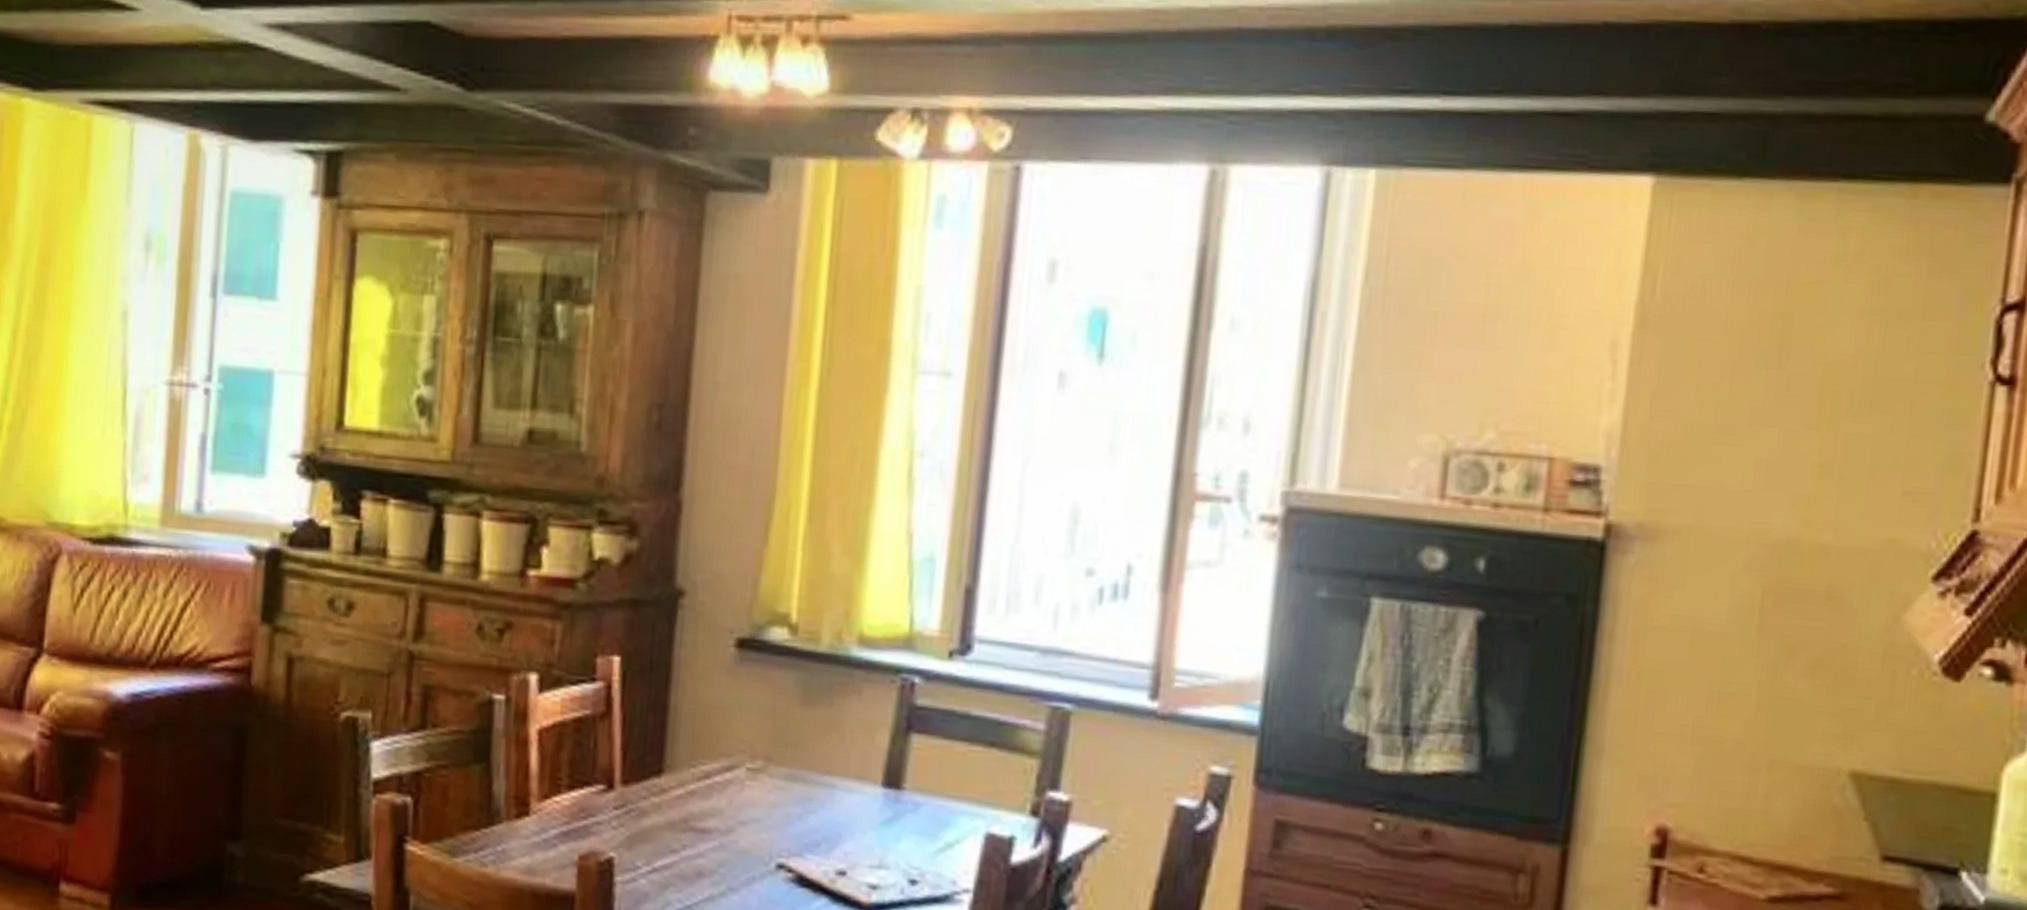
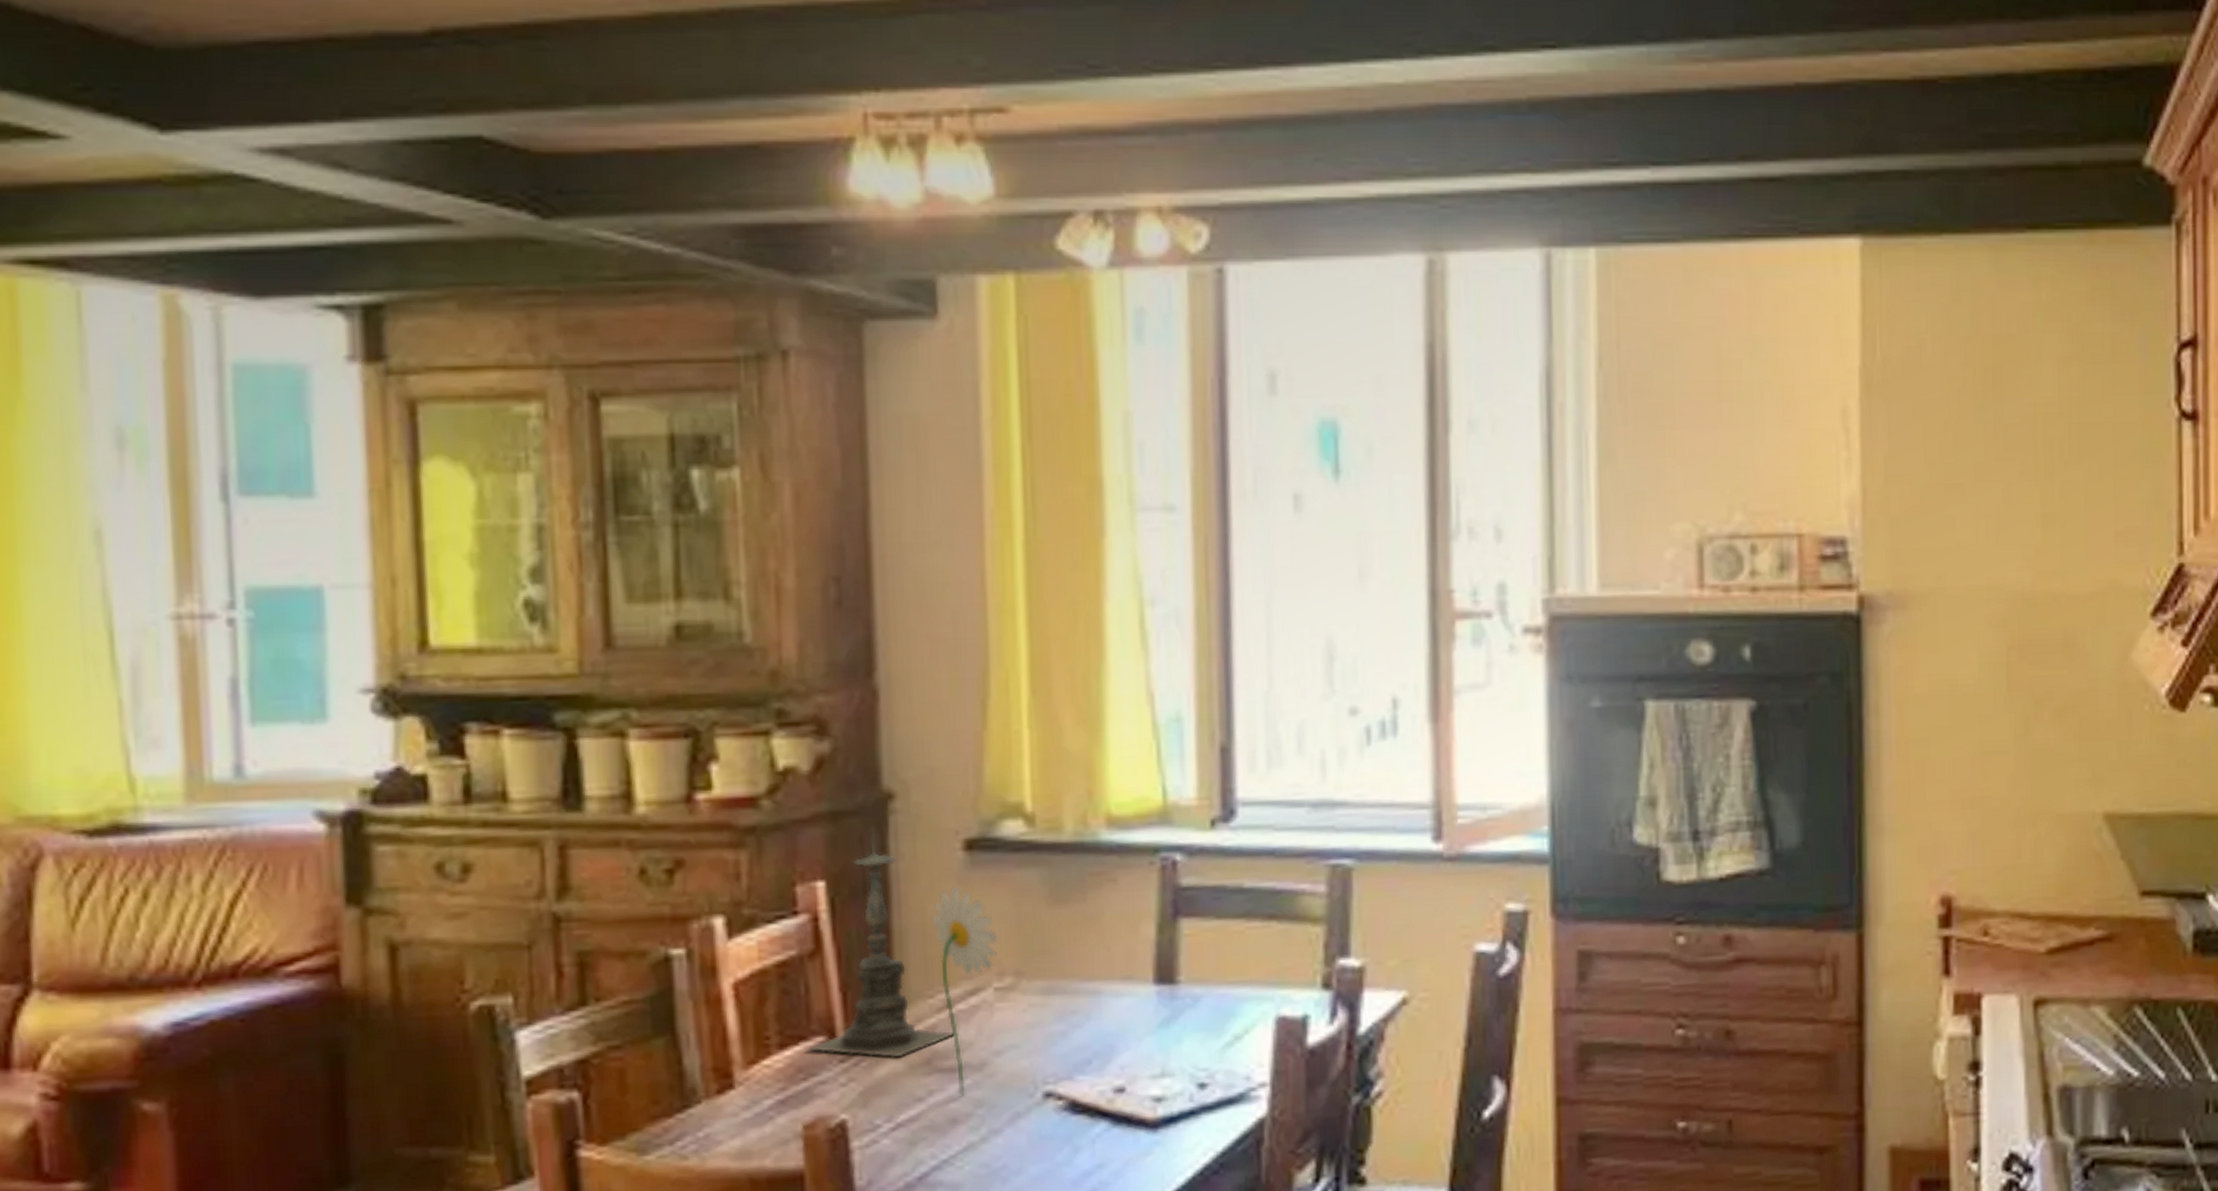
candle holder: none [588,617,714,814] -> present [805,827,960,1058]
flower: none [702,677,755,854] -> present [932,887,998,1096]

